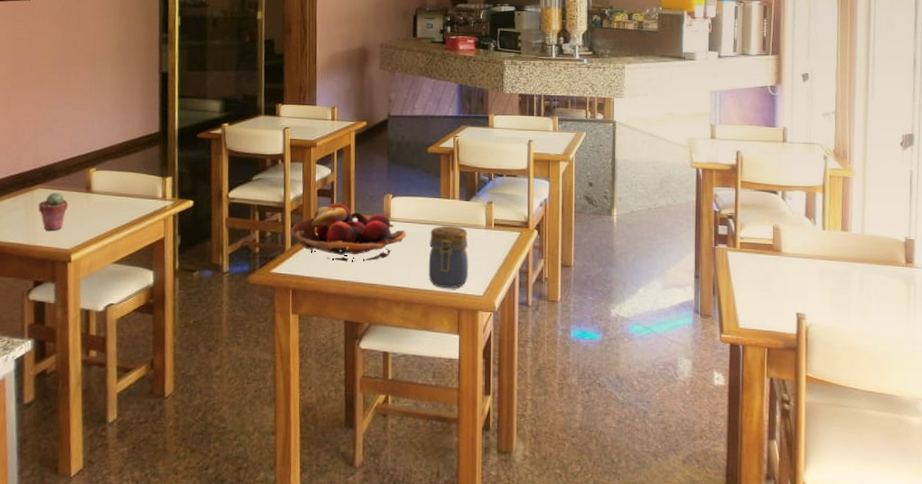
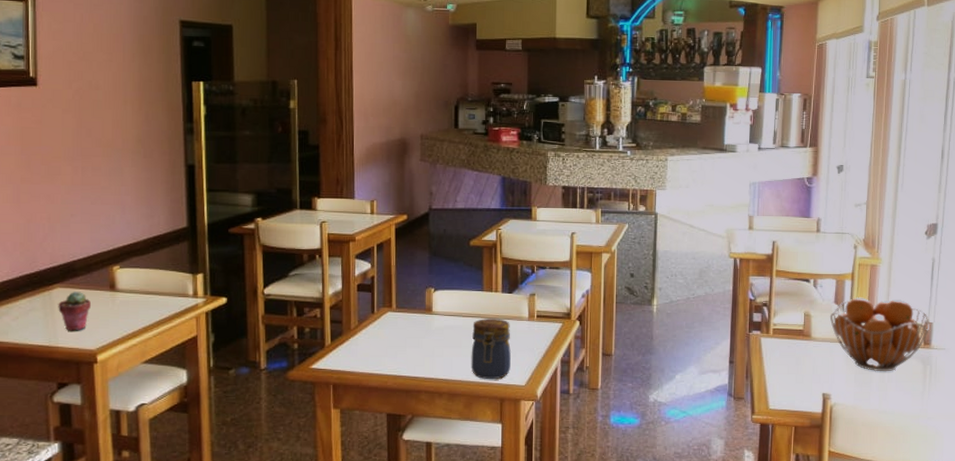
fruit basket: present [289,203,406,262] -> none [328,297,448,356]
fruit basket: none [800,211,912,292] -> present [829,297,931,372]

